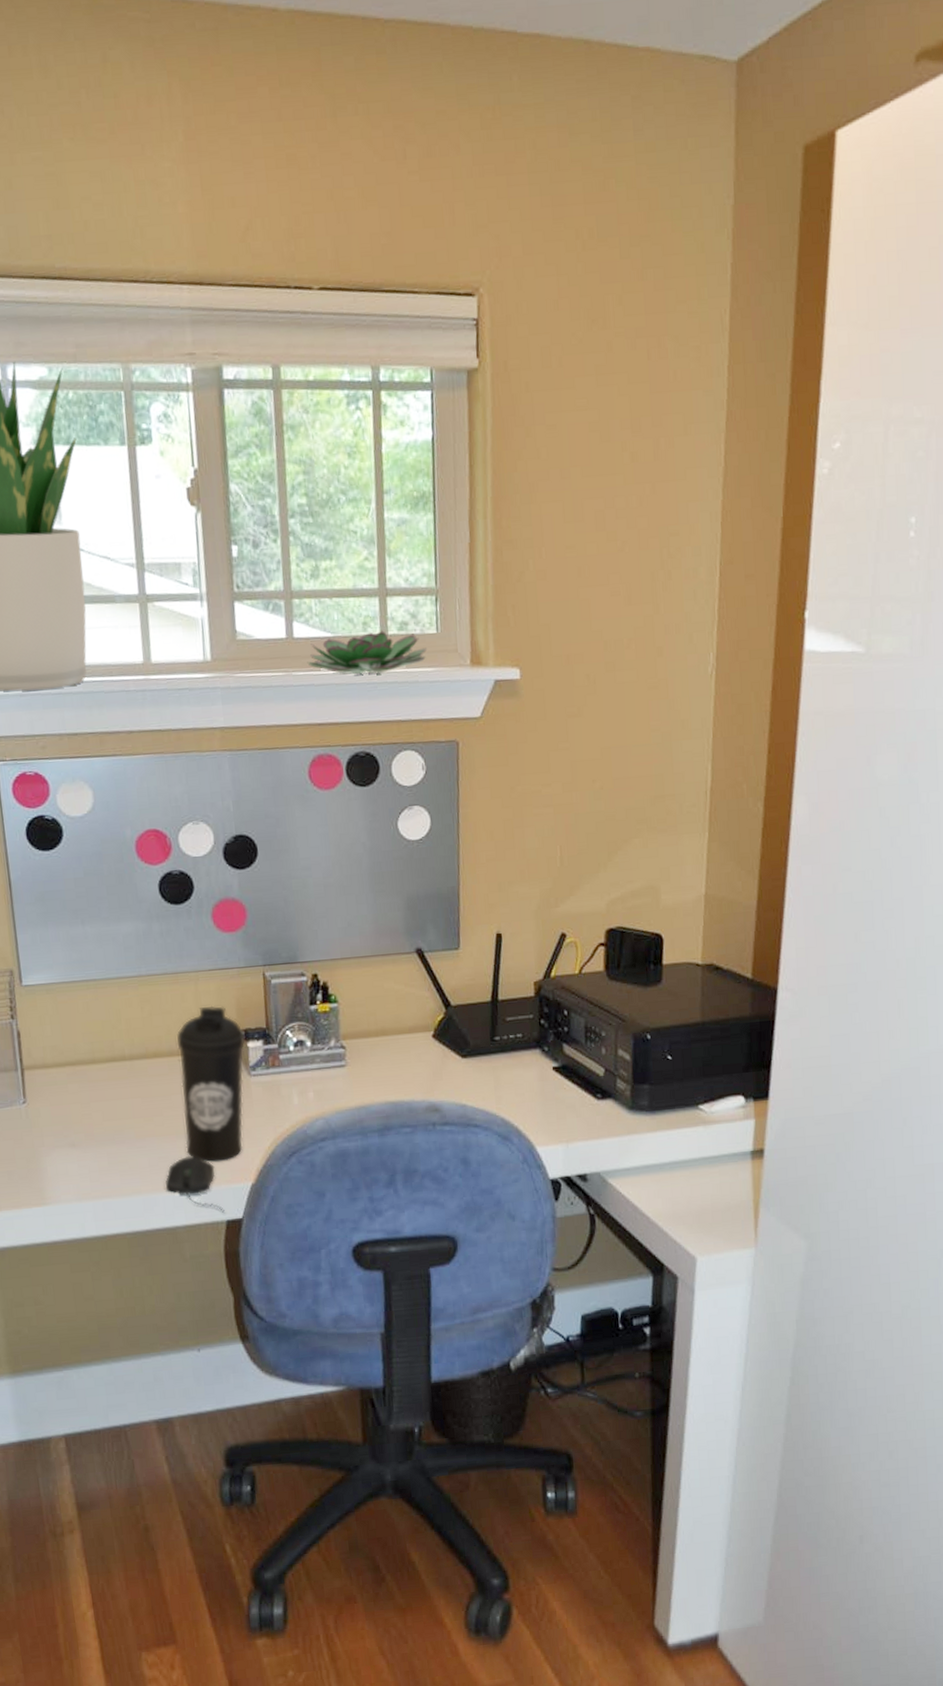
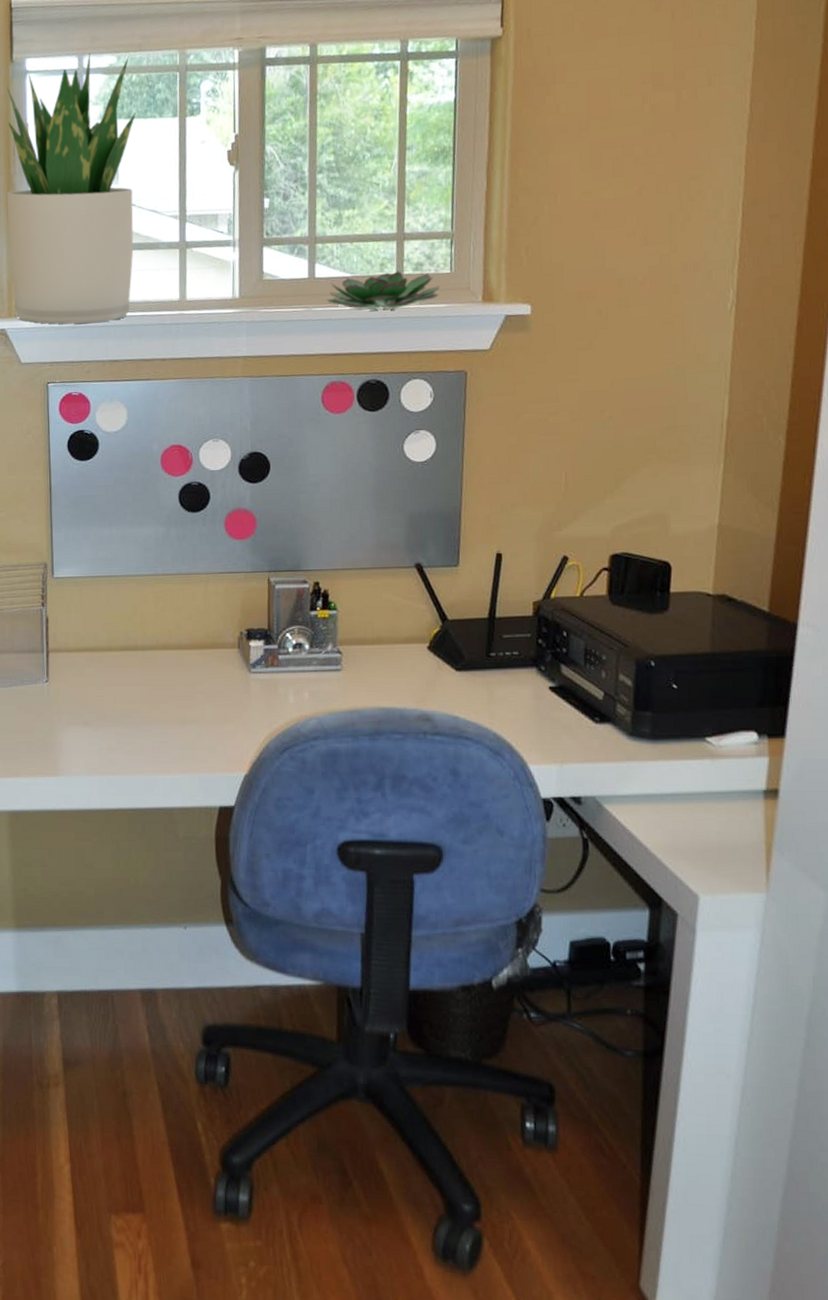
computer mouse: present [166,1156,225,1213] -> none [166,743,218,799]
water bottle: present [177,1005,246,1163] -> none [185,605,248,751]

